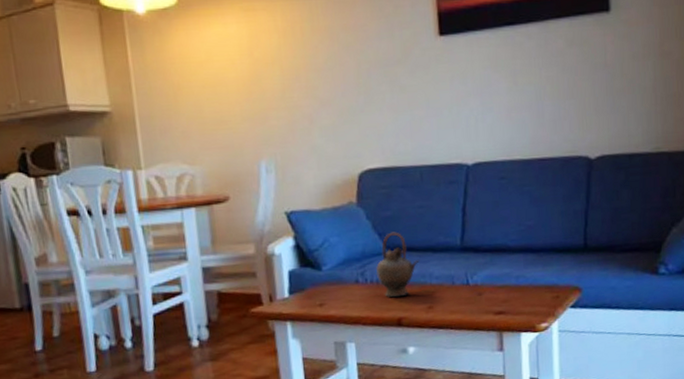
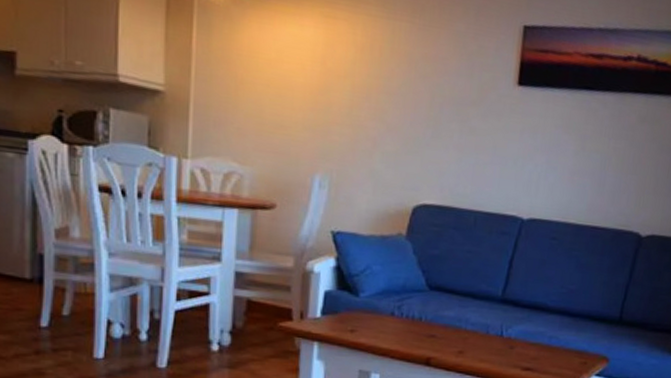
teapot: present [375,232,420,298] -> none [412,271,458,337]

